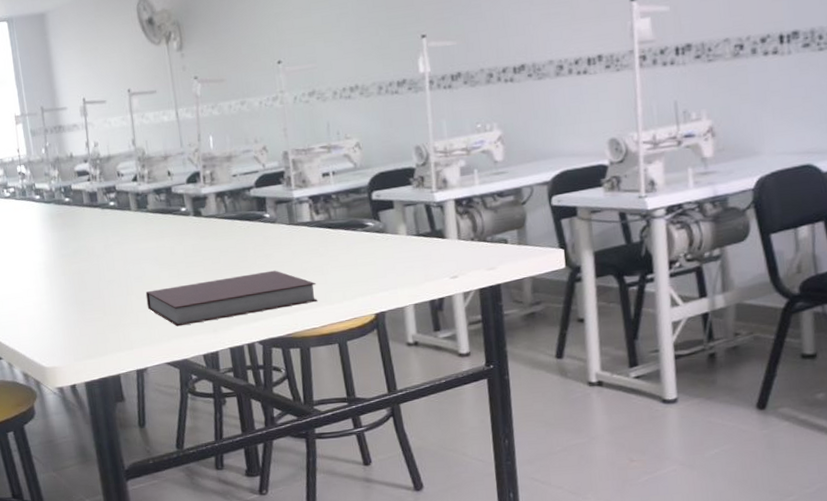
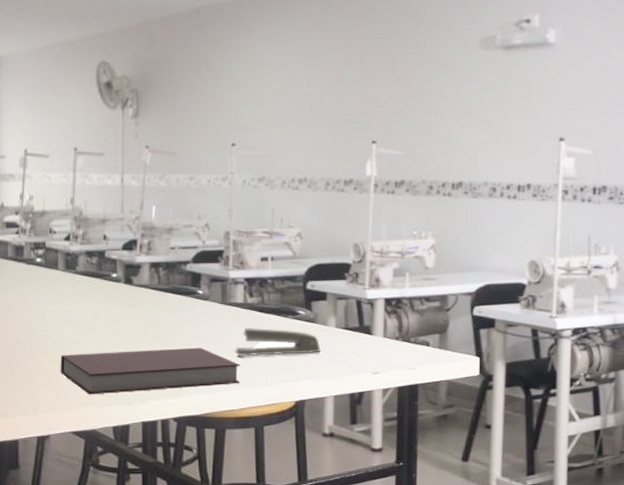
stapler: none [309,243,395,275] -> present [235,328,321,357]

